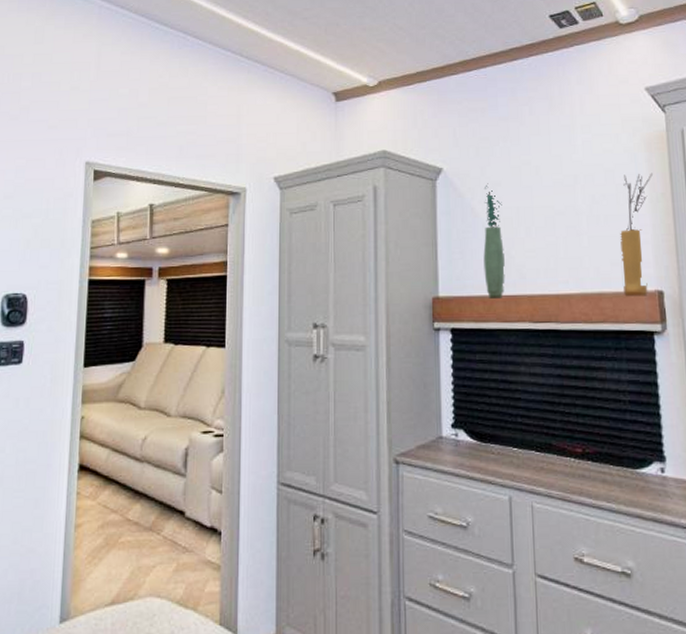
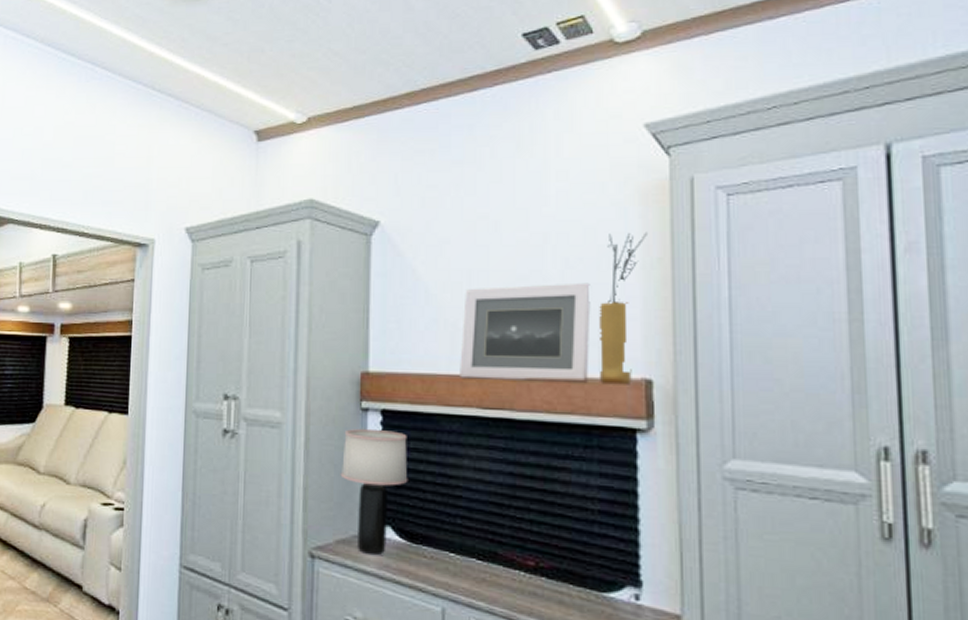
table lamp: none [418,345,476,457] -> present [340,428,408,556]
vase: present [483,183,505,299] -> none [424,240,450,378]
picture frame: none [513,214,615,299] -> present [460,282,591,384]

